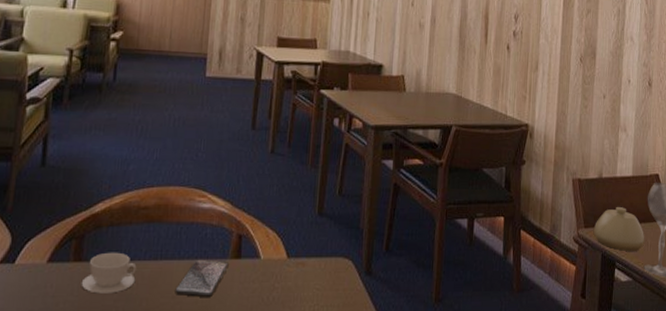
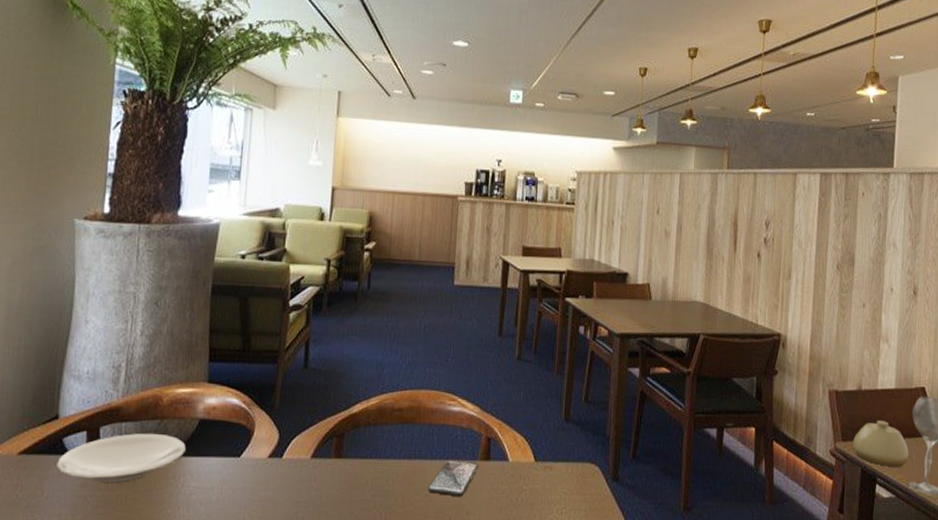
teacup: present [81,252,137,294] -> none [342,450,392,489]

